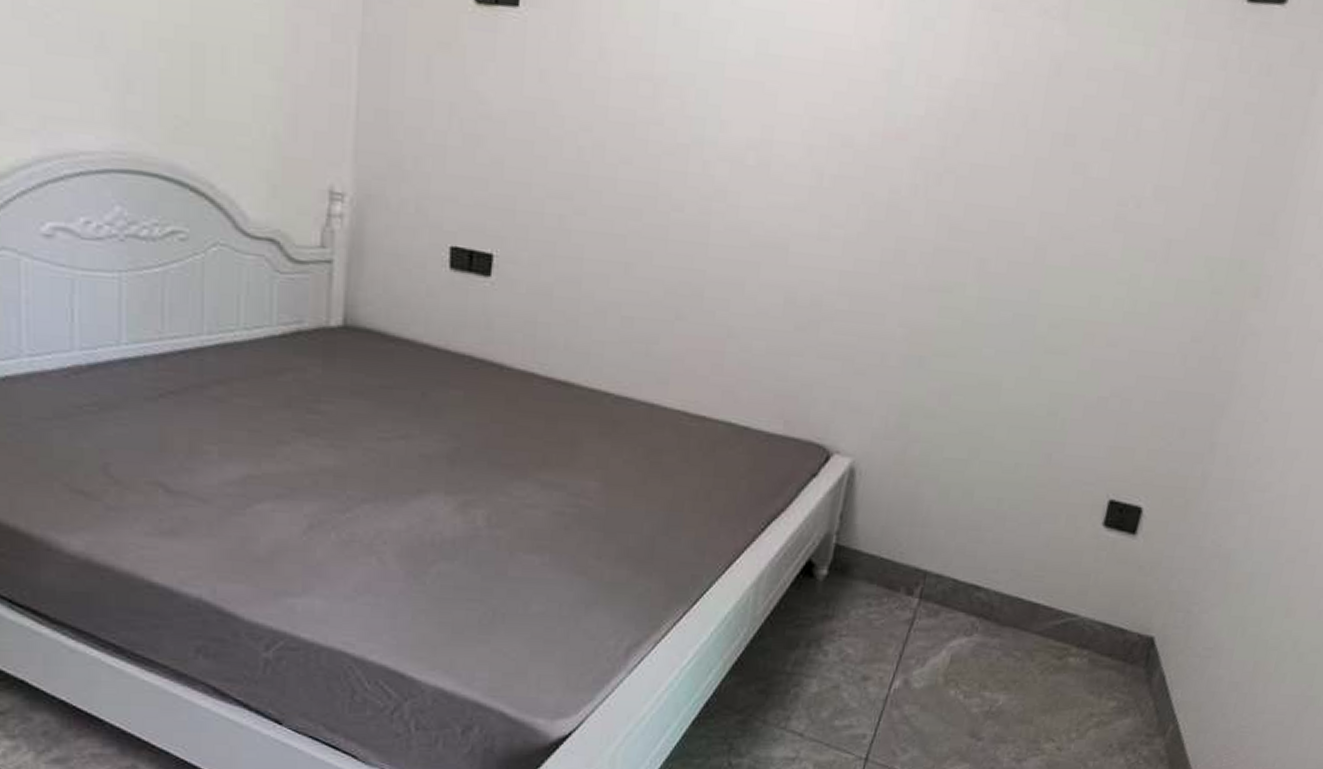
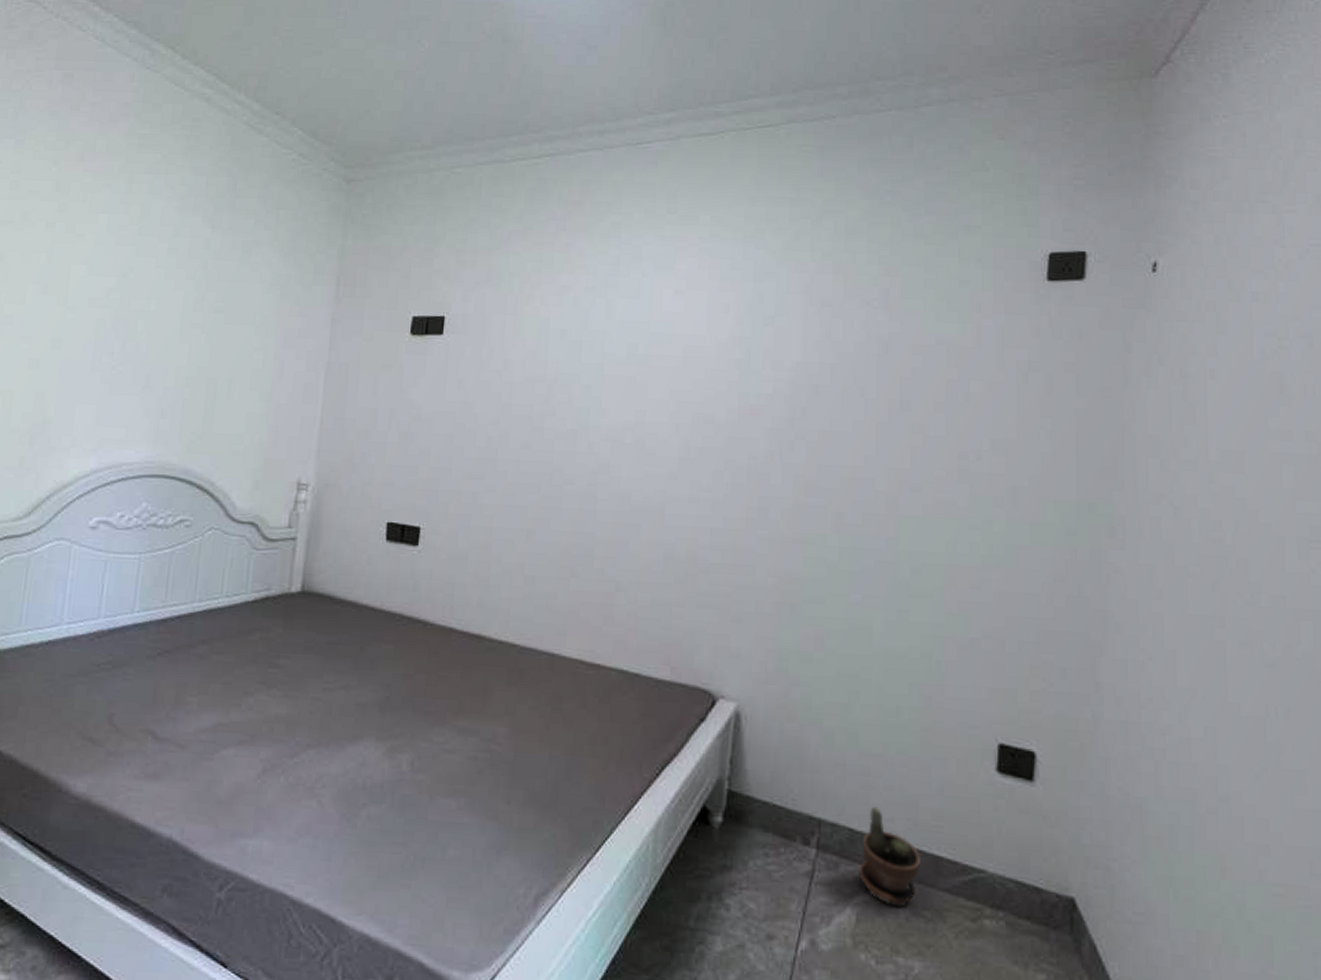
potted plant: none [957,558,1019,650] -> present [858,806,920,908]

